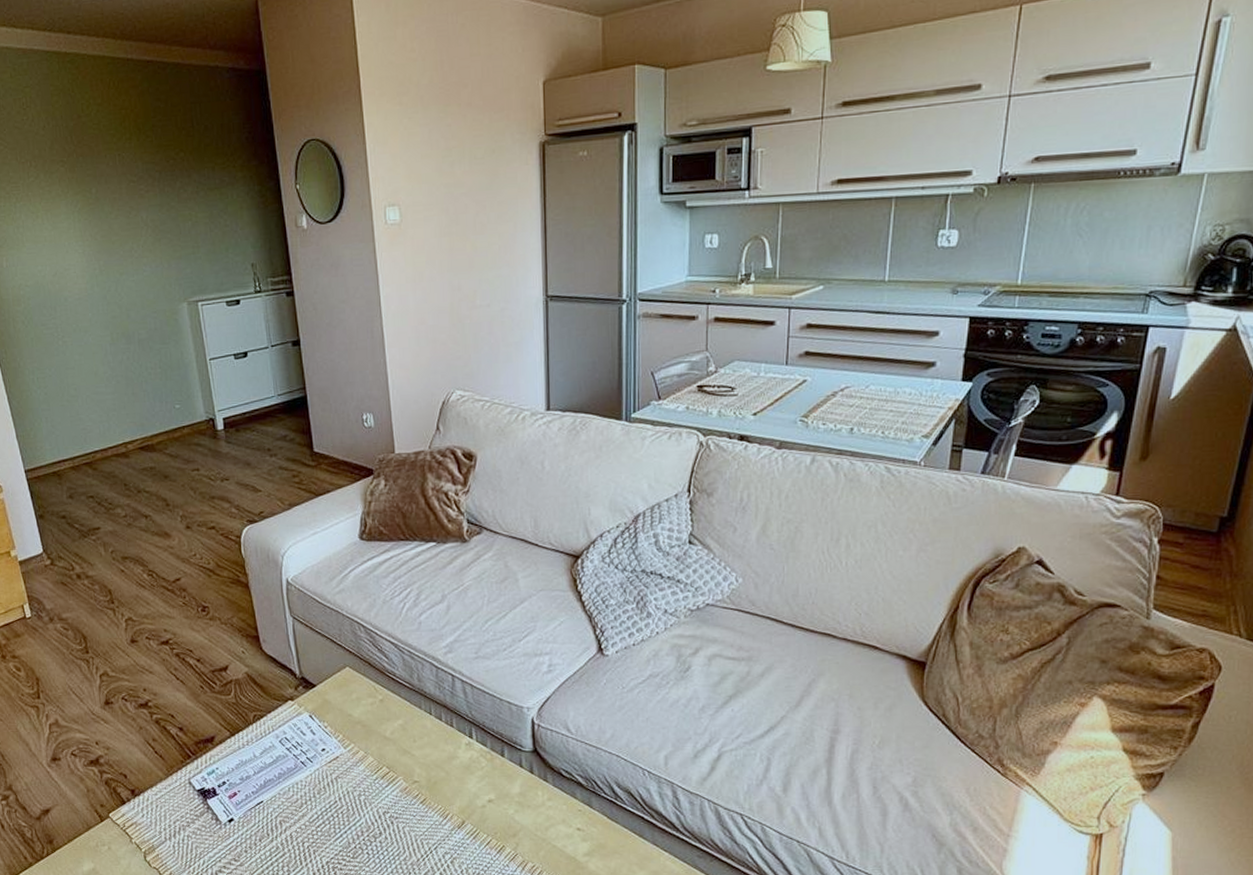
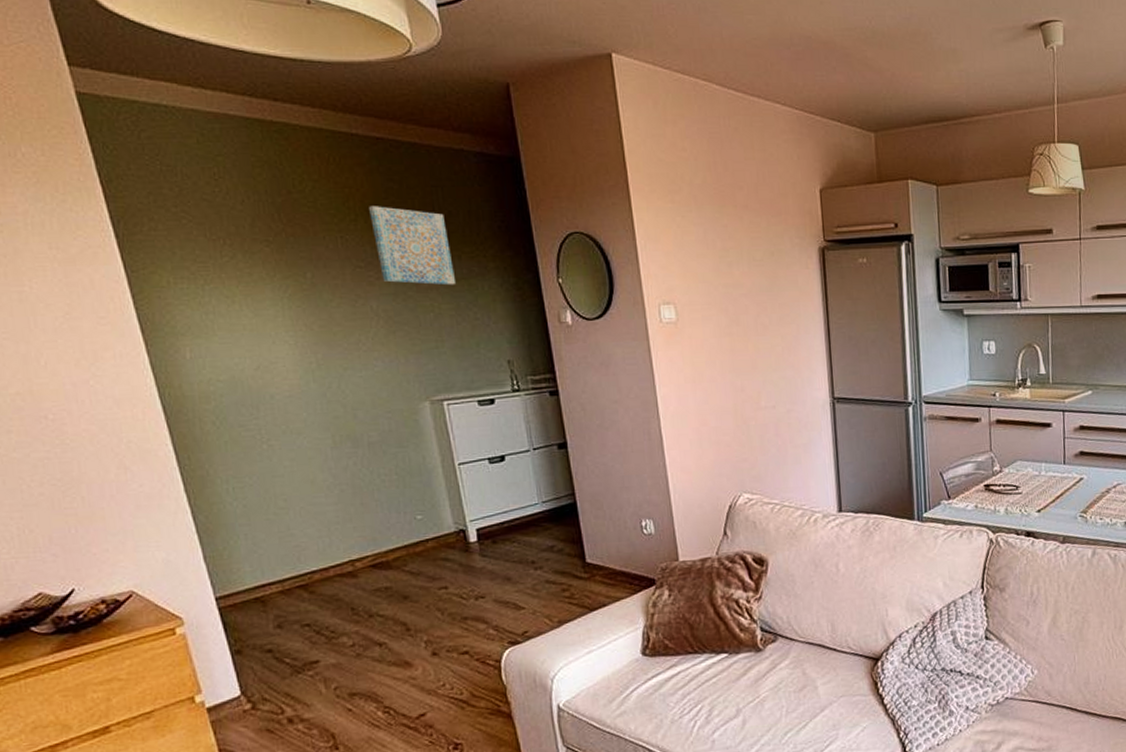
wall art: none [141,124,211,196] -> present [369,206,457,286]

